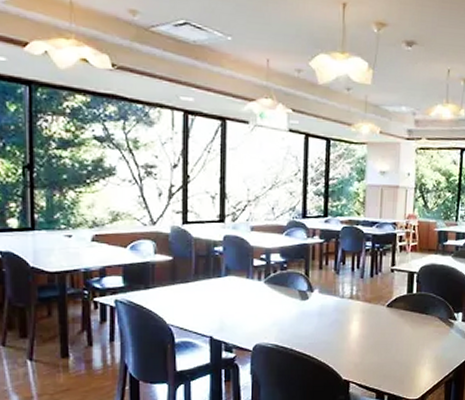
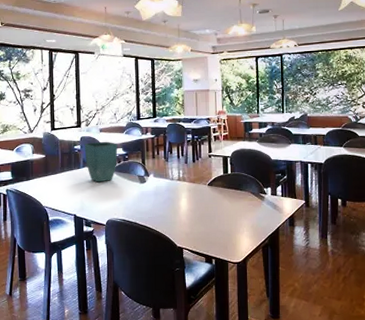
flower pot: none [228,243,274,297] -> present [84,141,118,182]

